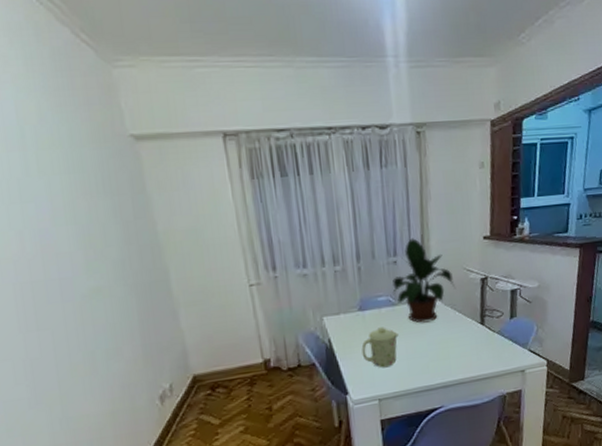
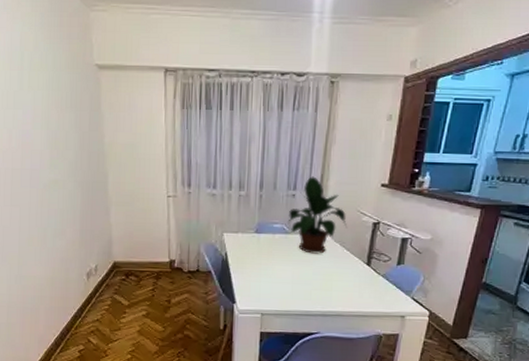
mug: present [361,327,398,368] -> none [252,250,287,287]

